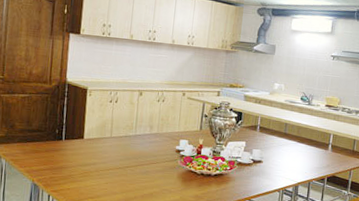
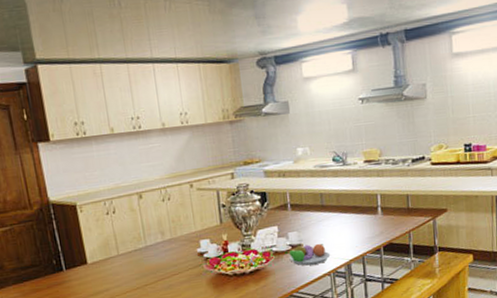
fruit bowl: none [246,159,284,181] -> present [284,243,331,266]

